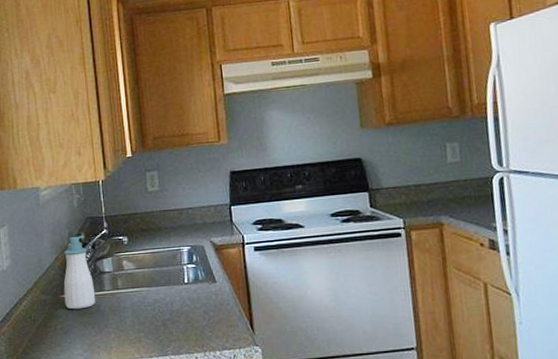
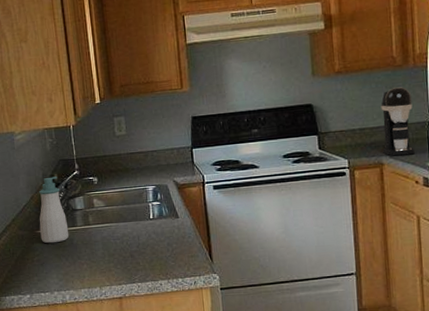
coffee maker: none [437,140,478,216] -> present [381,87,415,156]

